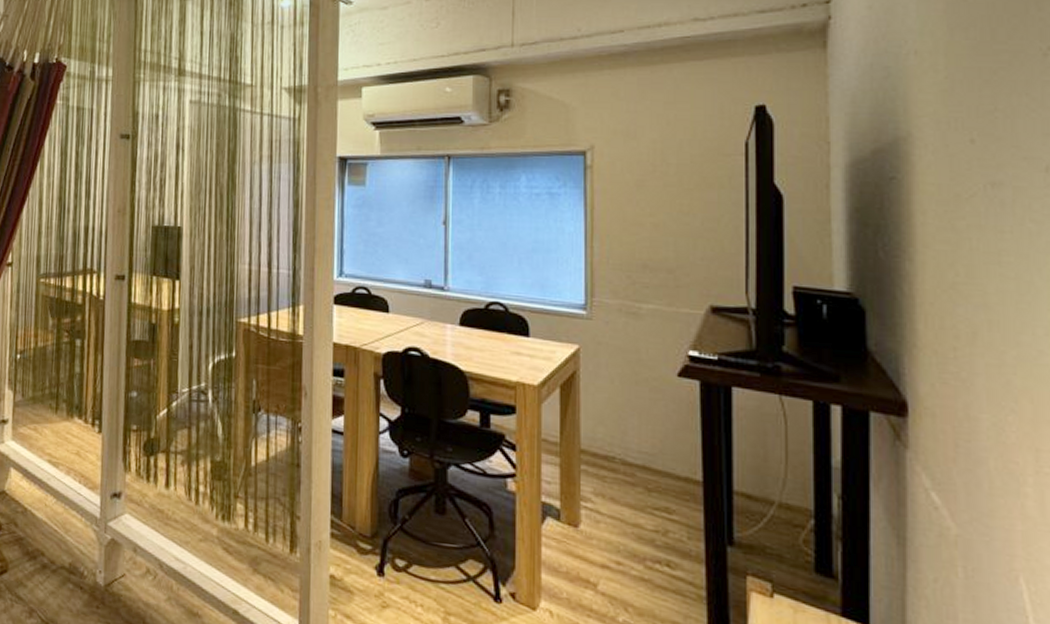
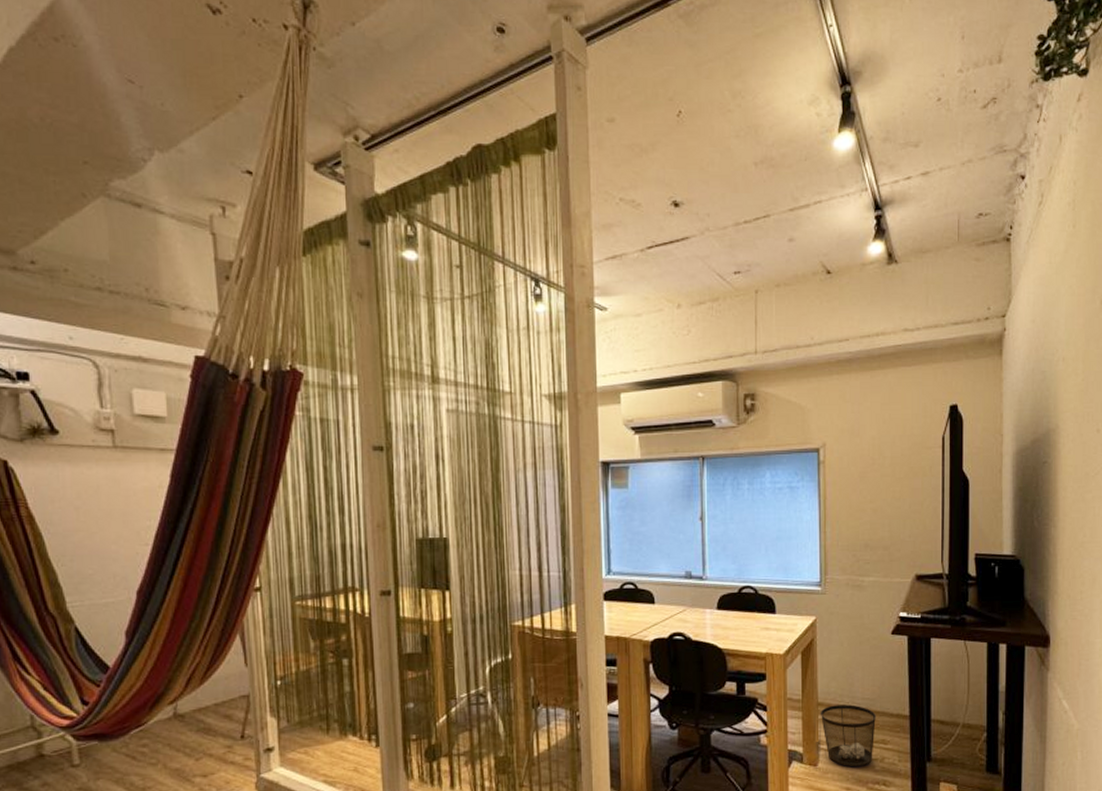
waste bin: none [582,454,657,538] -> present [820,704,876,767]

